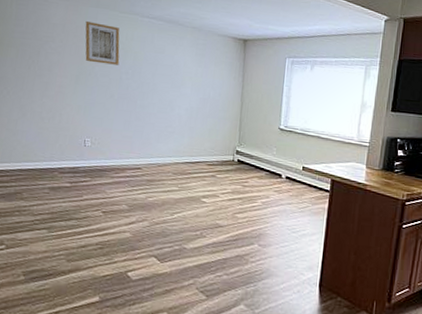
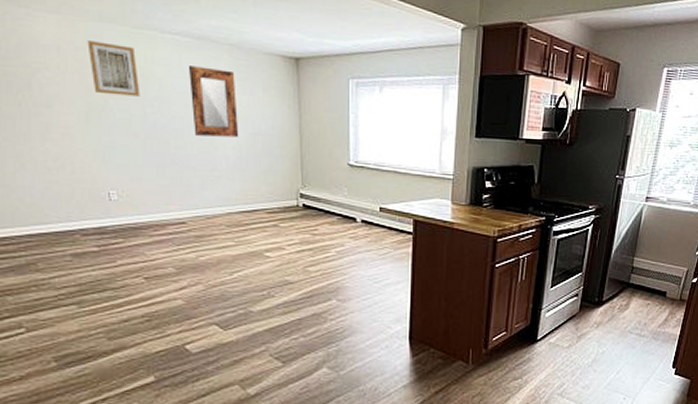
home mirror: none [157,43,194,101] -> present [188,66,239,138]

